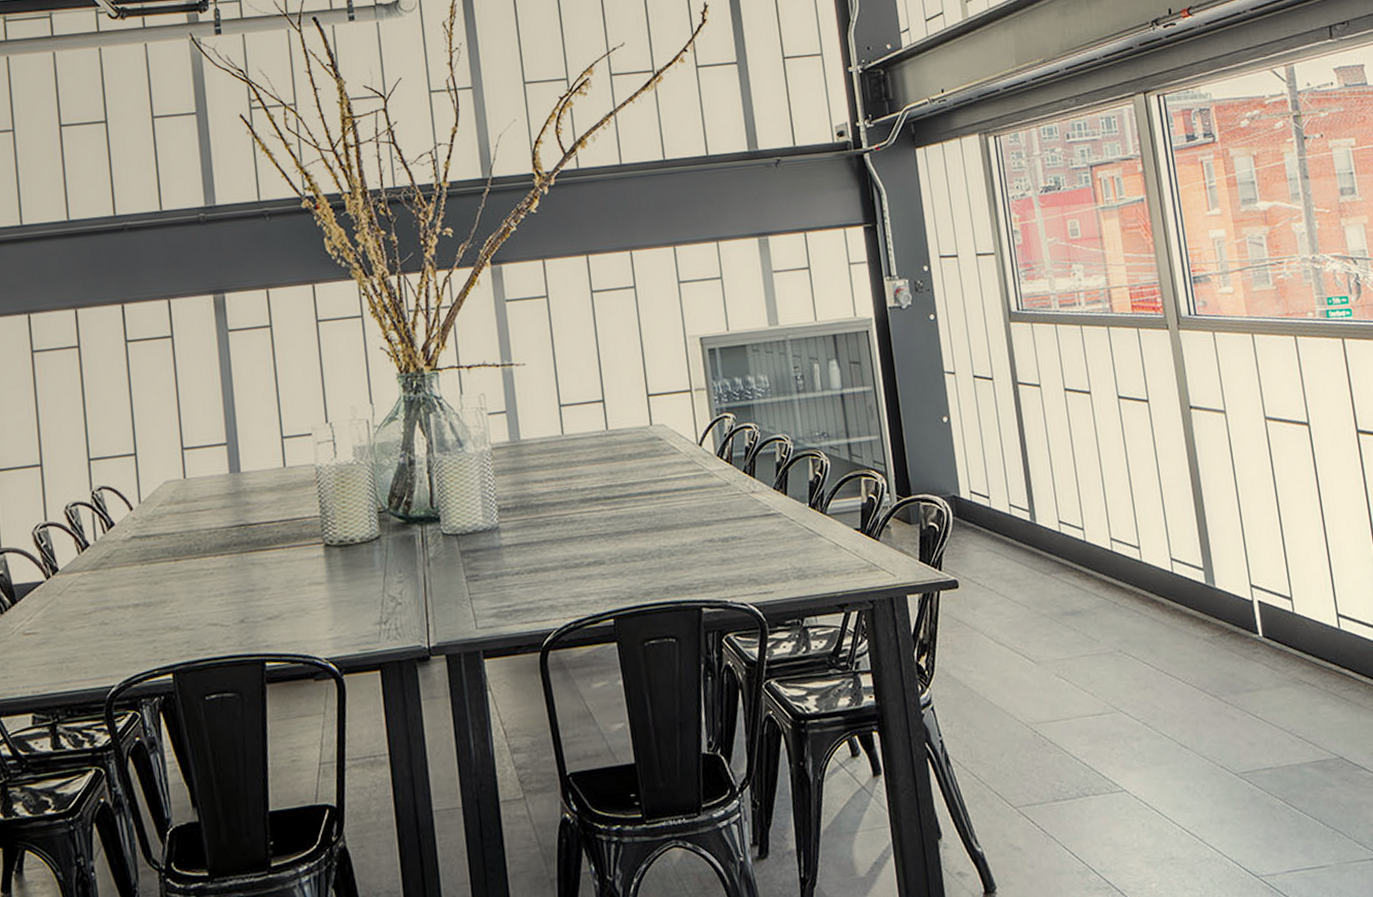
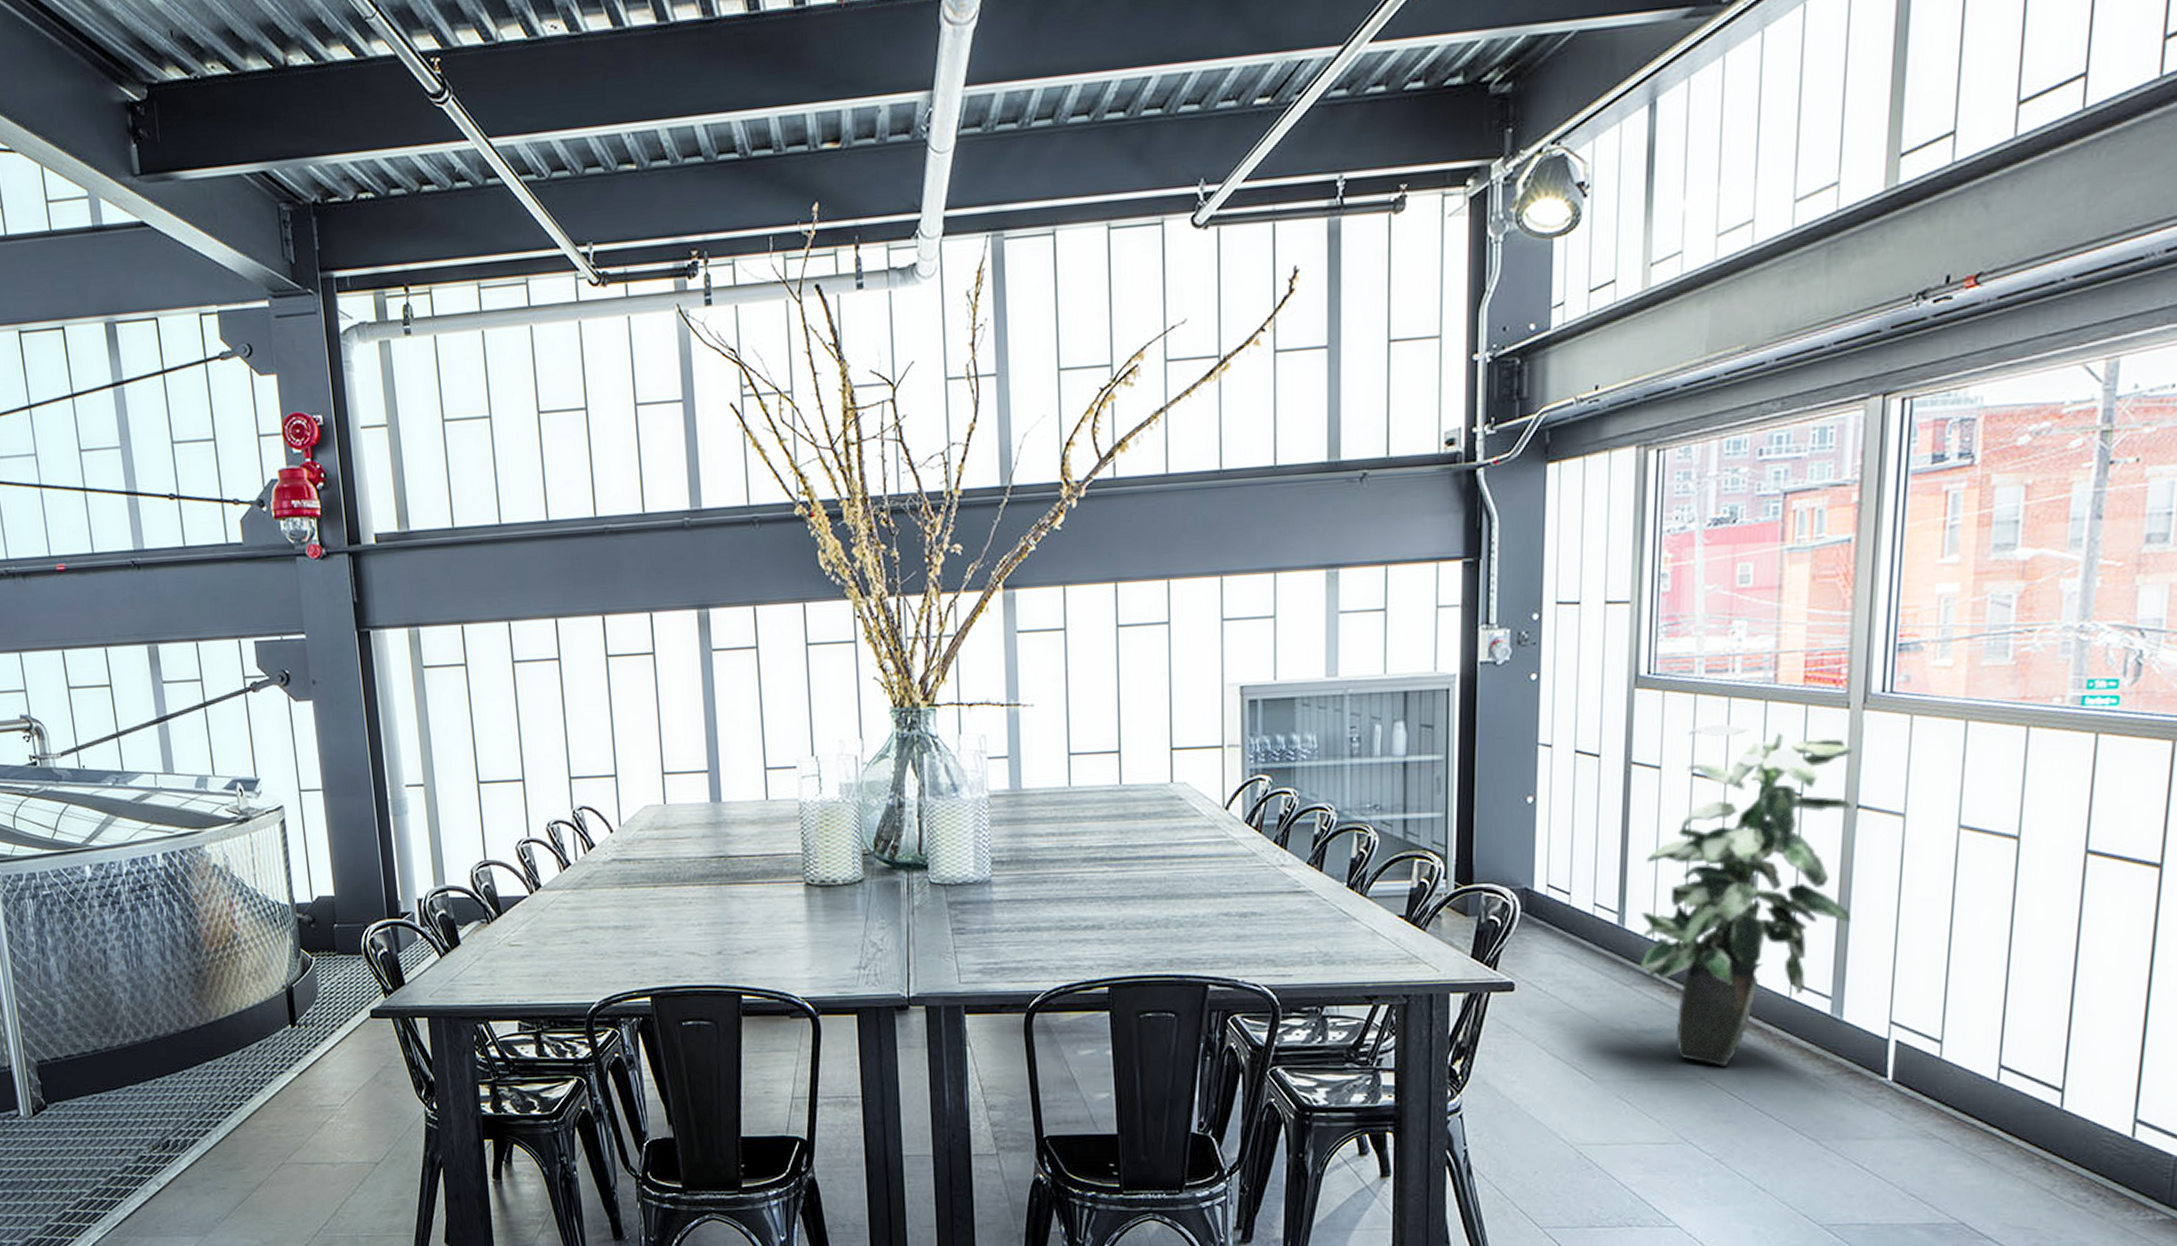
indoor plant: none [1042,347,1205,639] -> present [1639,723,1853,1066]

